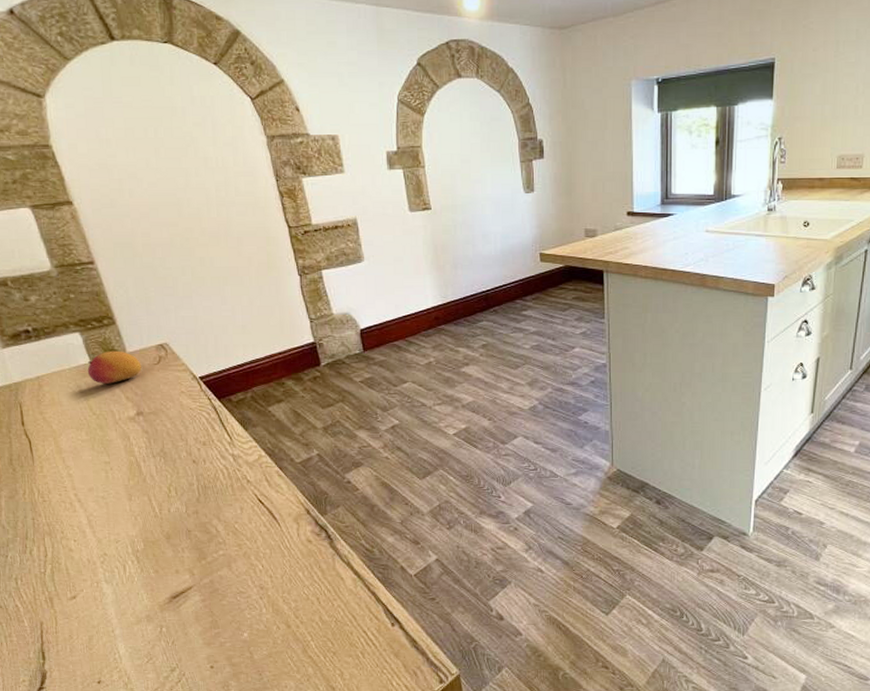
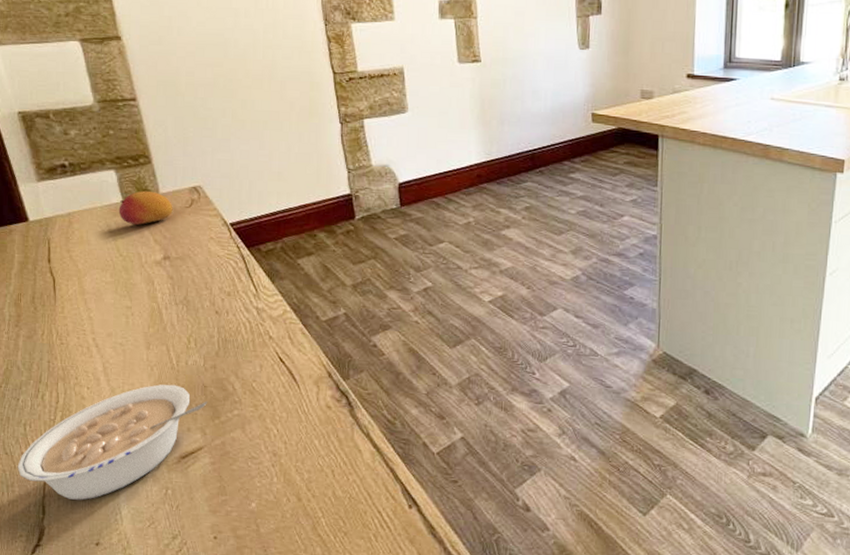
legume: none [13,531,194,644] -> present [17,384,208,500]

